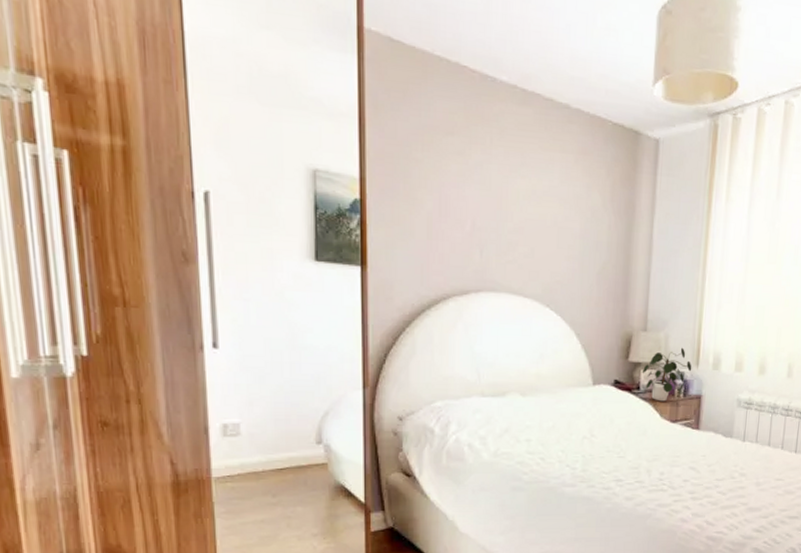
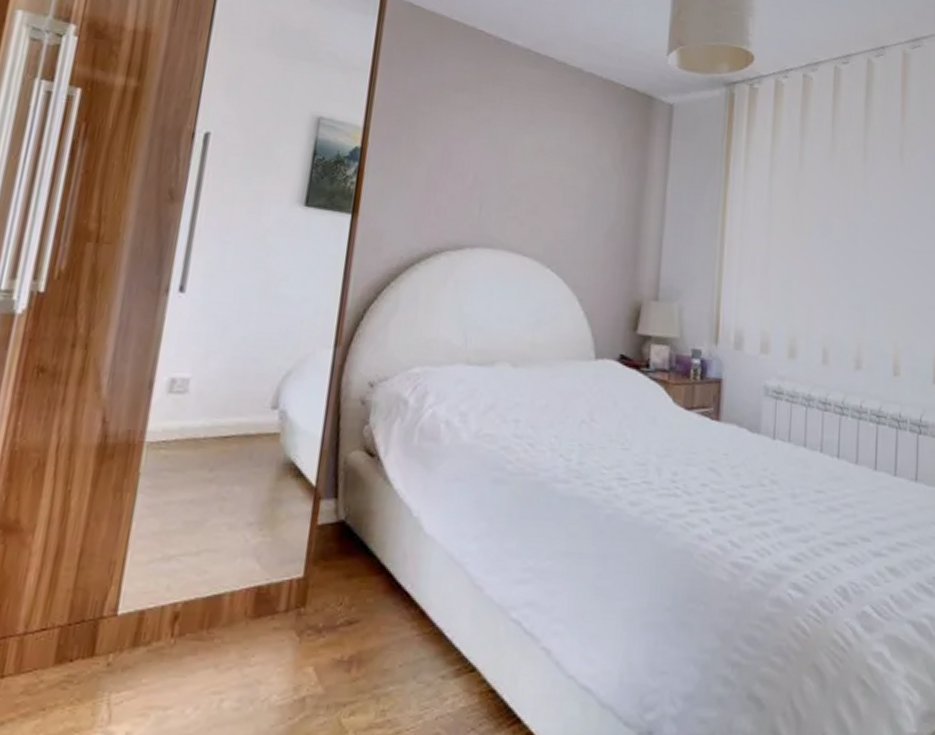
potted plant: present [642,347,692,402] -> none [652,321,710,384]

